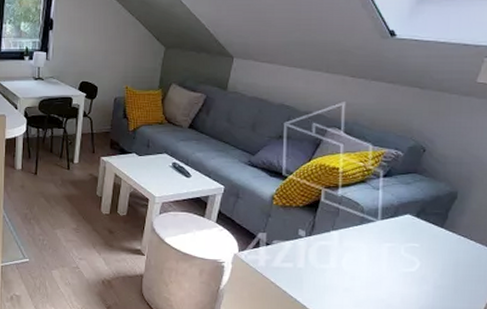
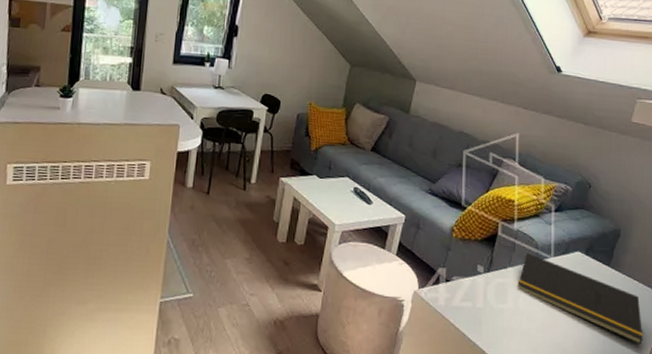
notepad: none [341,216,479,301] -> present [517,252,644,345]

